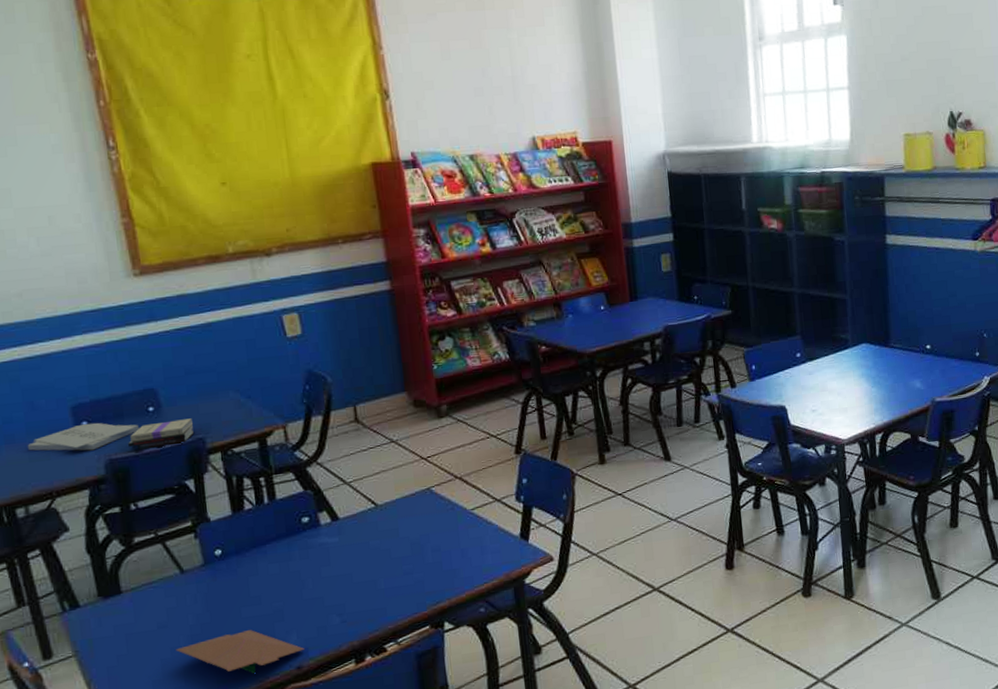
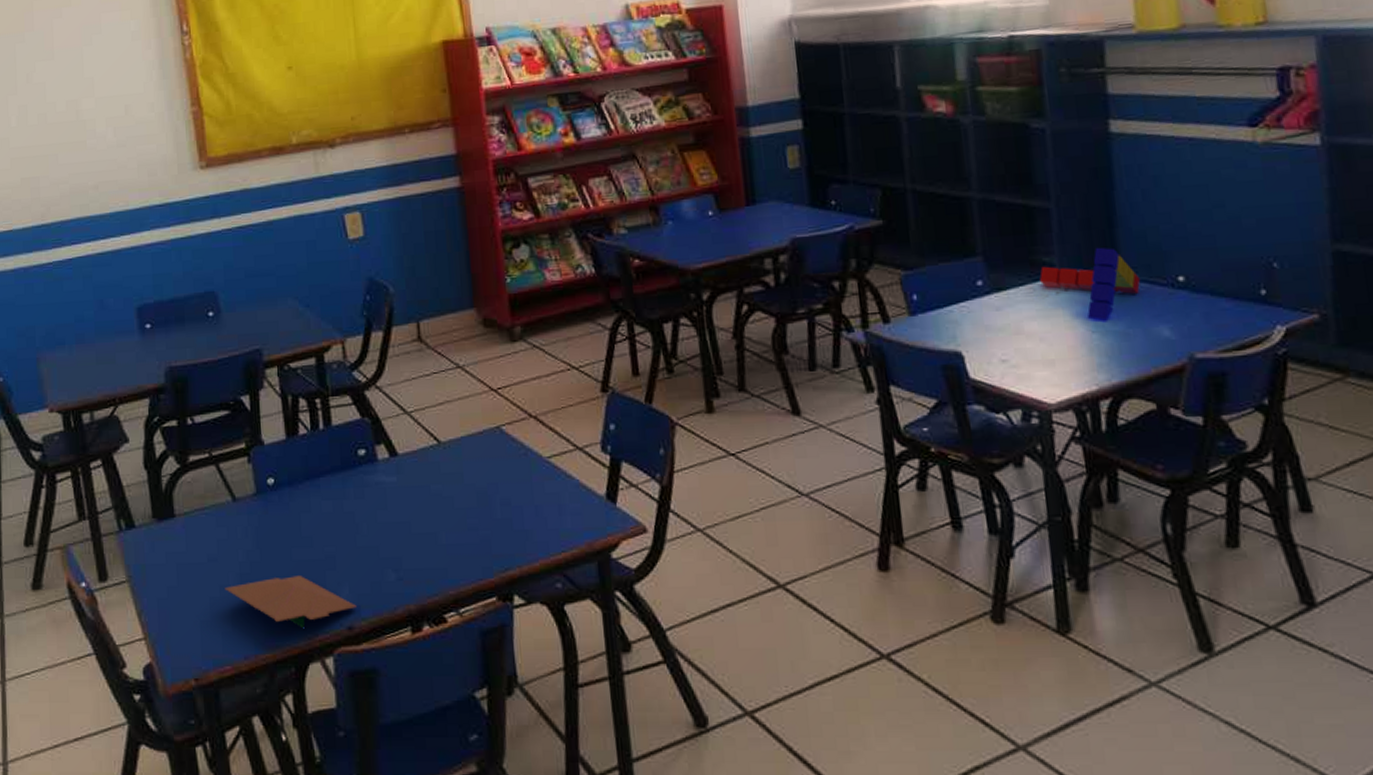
paper: present [27,422,139,451] -> none [95,325,199,356]
books: present [128,418,195,450] -> none [188,326,252,359]
toy blocks: none [838,326,903,379] -> present [1039,247,1141,321]

